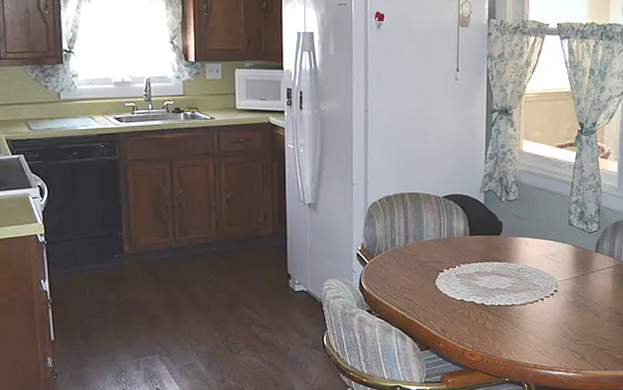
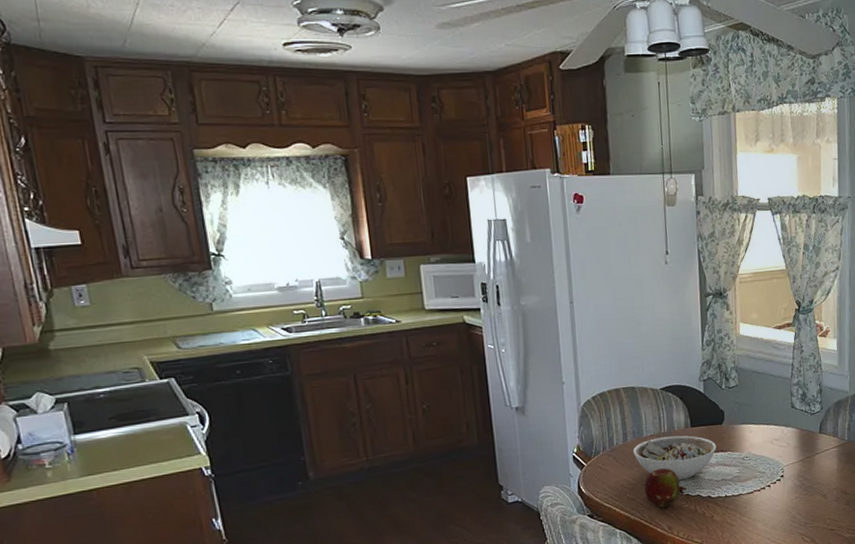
bowl: none [413,242,493,285] -> present [632,435,716,480]
fruit: none [421,272,462,310] -> present [644,468,687,508]

